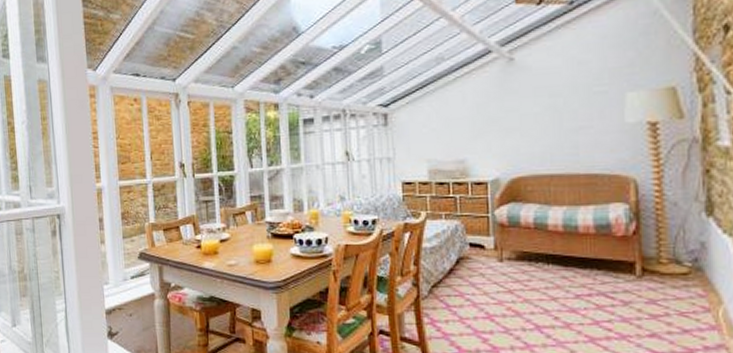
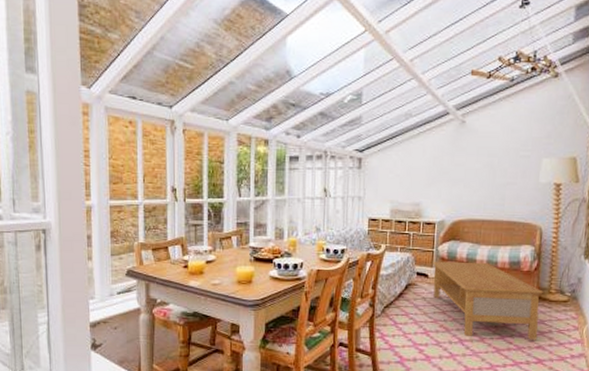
coffee table: none [488,227,650,326] -> present [432,261,543,340]

